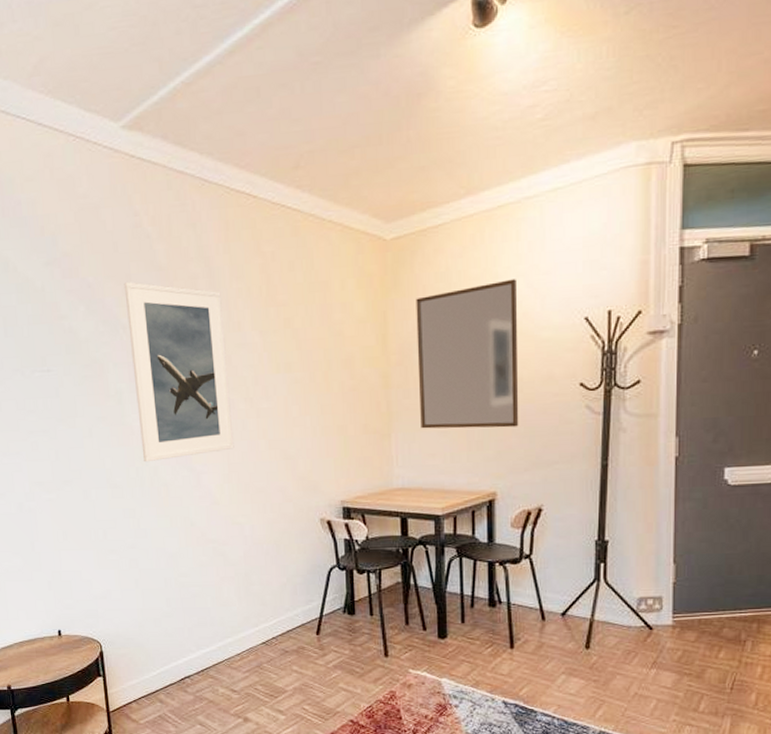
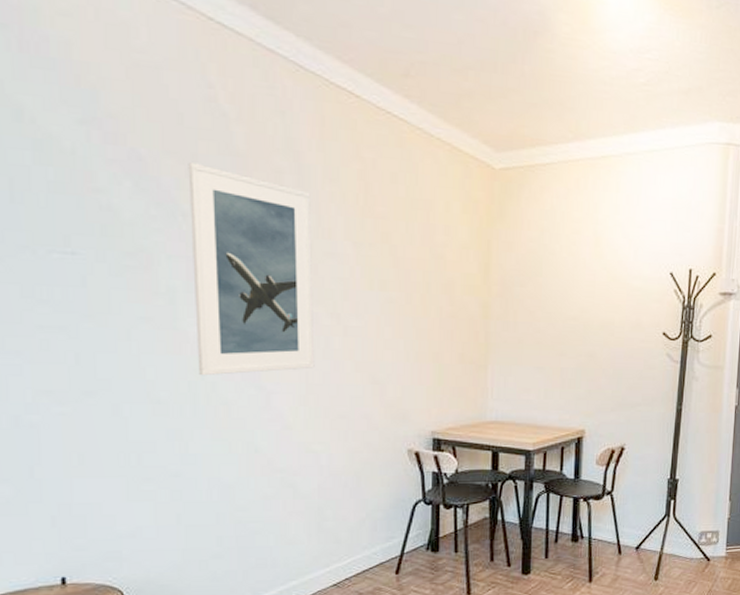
home mirror: present [416,279,519,429] -> none [517,227,614,369]

